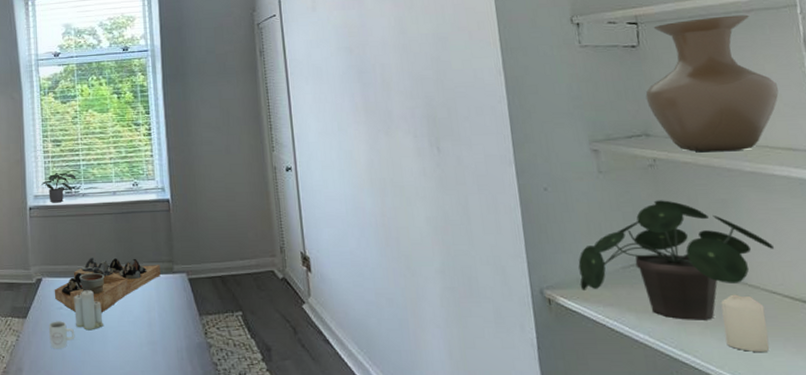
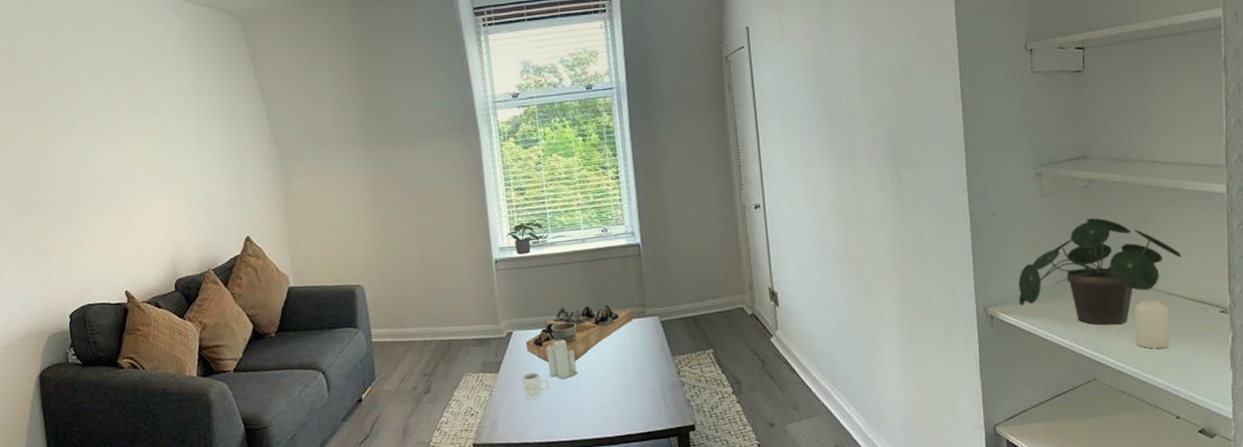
vase: present [645,14,779,152] -> none [1086,37,1198,172]

